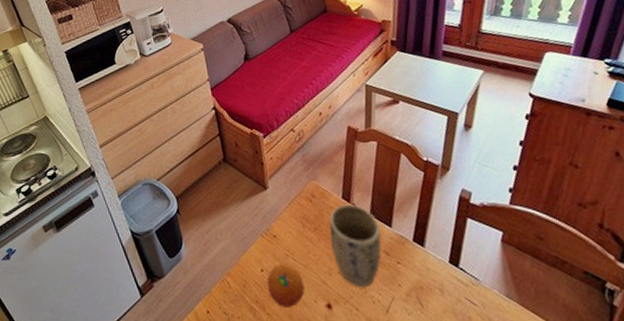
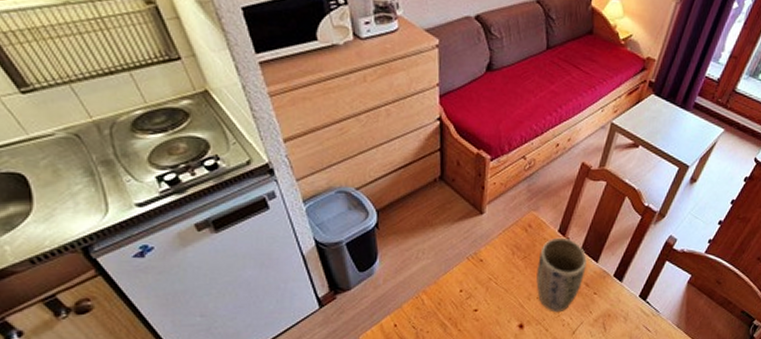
fruit: present [267,263,305,308] -> none [463,286,501,325]

